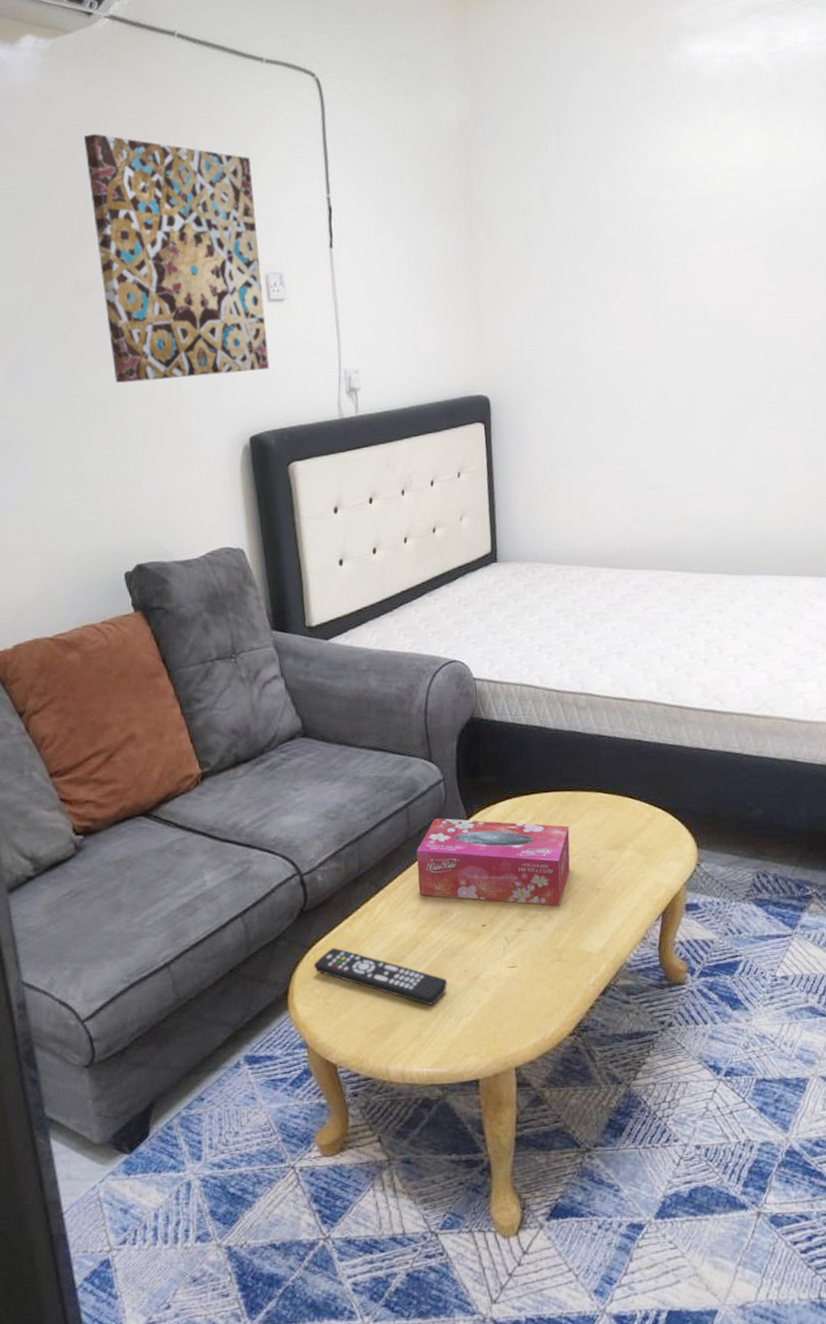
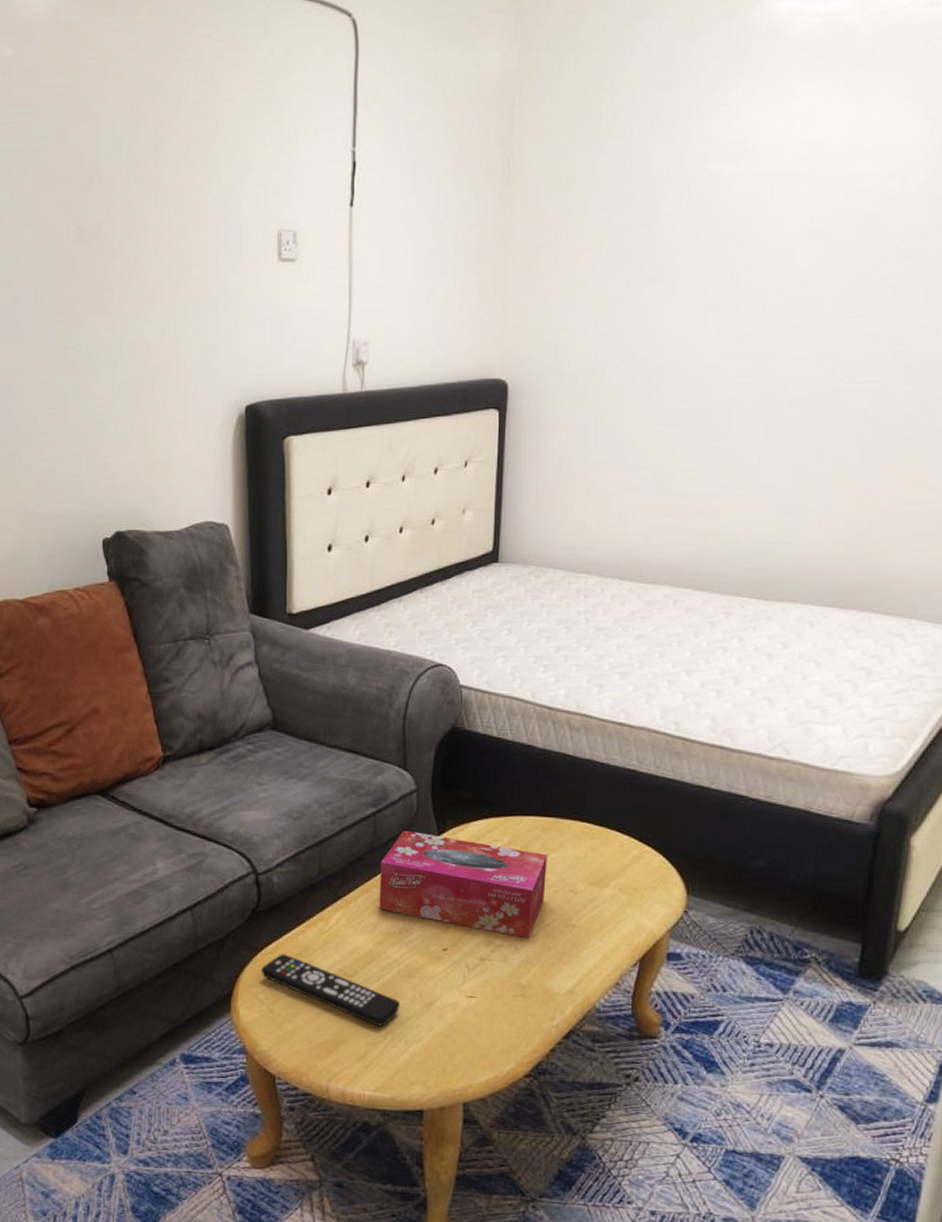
wall art: present [83,133,270,383] -> none [100,68,274,338]

